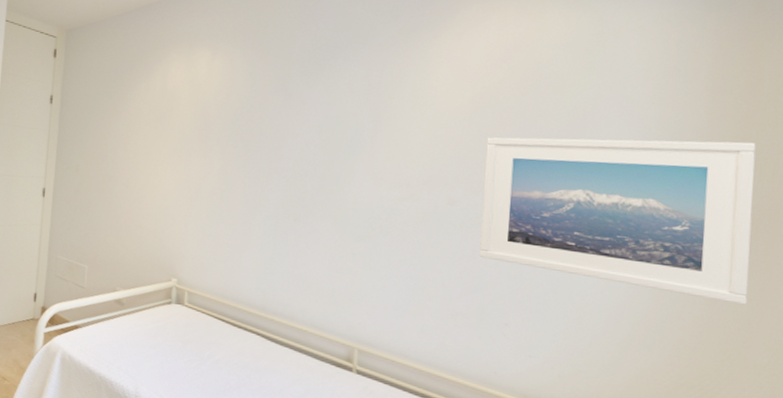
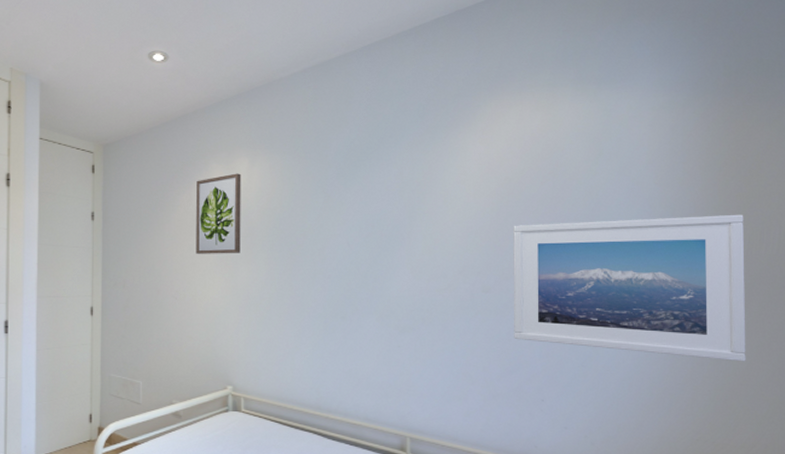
wall art: none [150,65,202,146] -> present [196,173,241,254]

